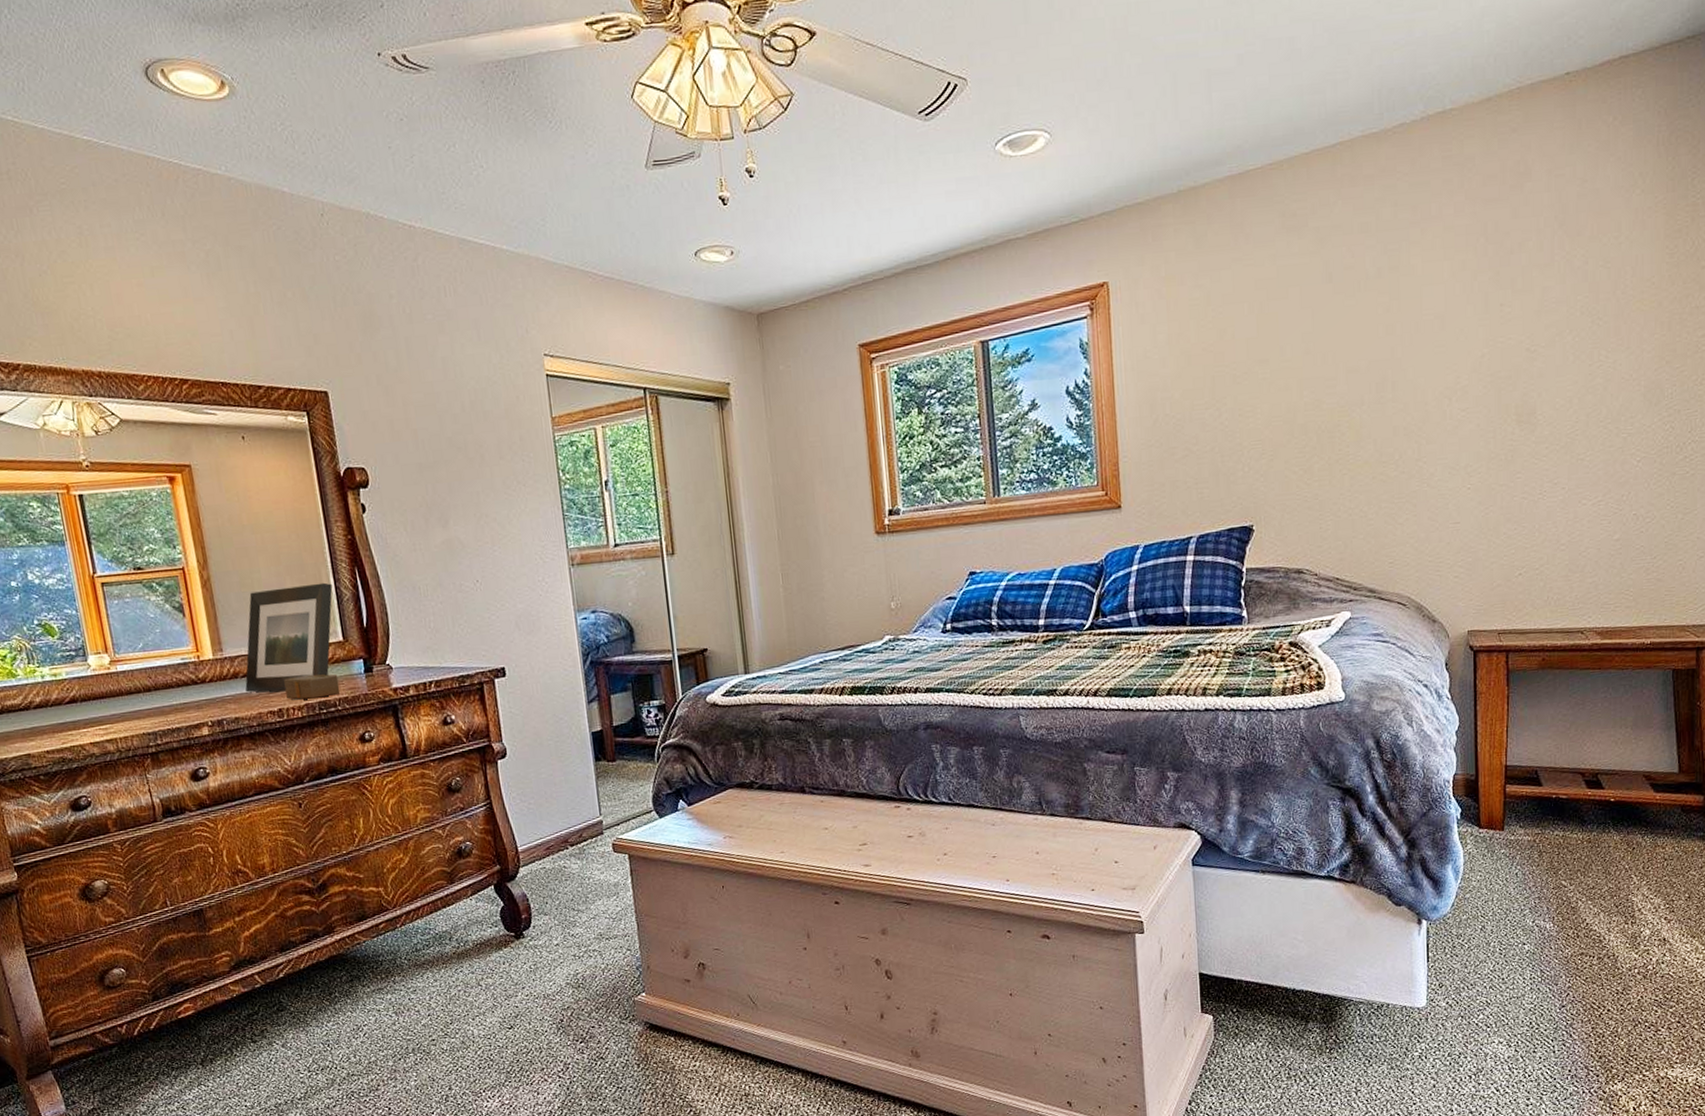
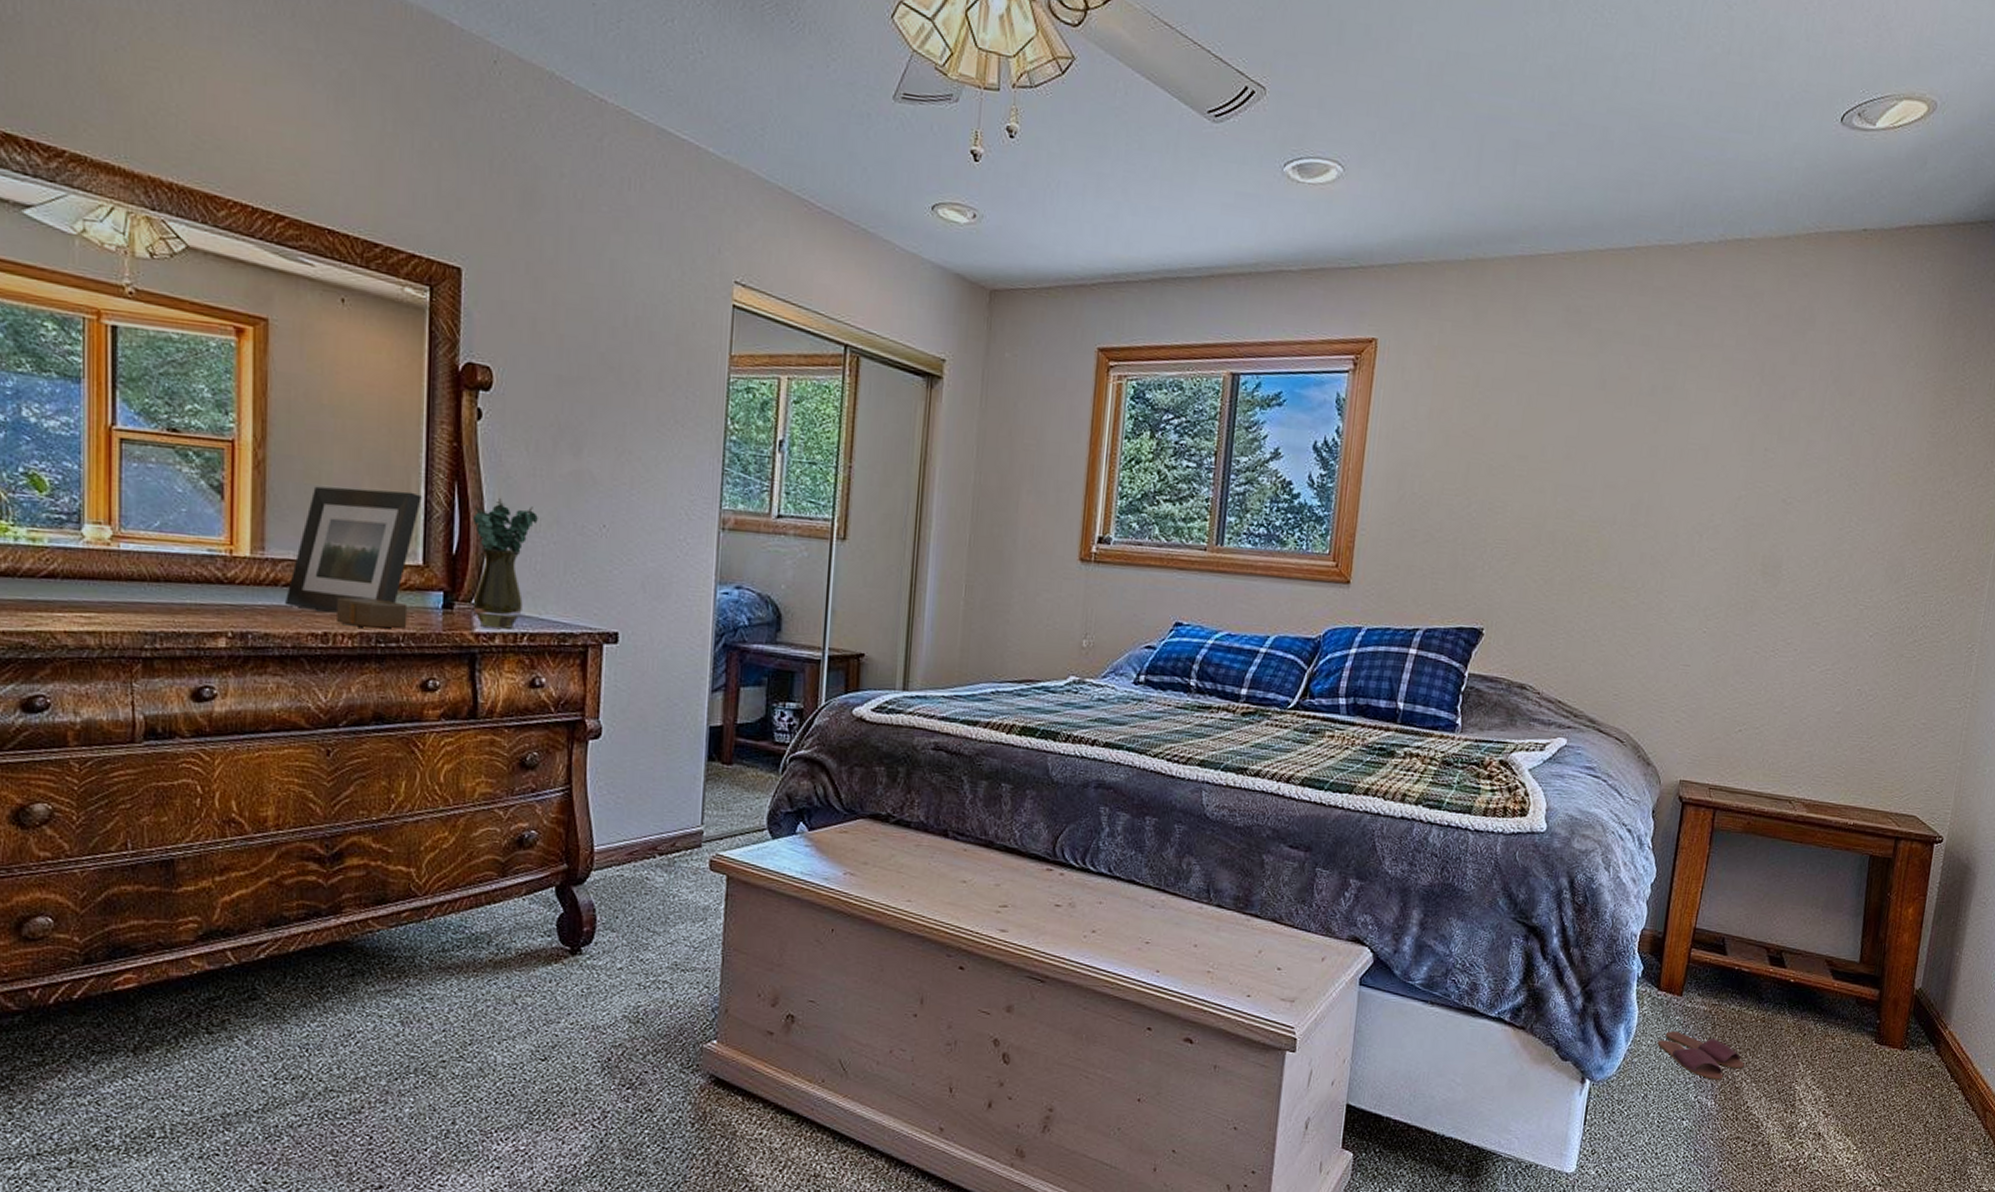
vase: none [373,574,427,682] -> present [472,498,538,629]
slippers: none [1487,863,1577,904] -> present [1657,1031,1744,1080]

